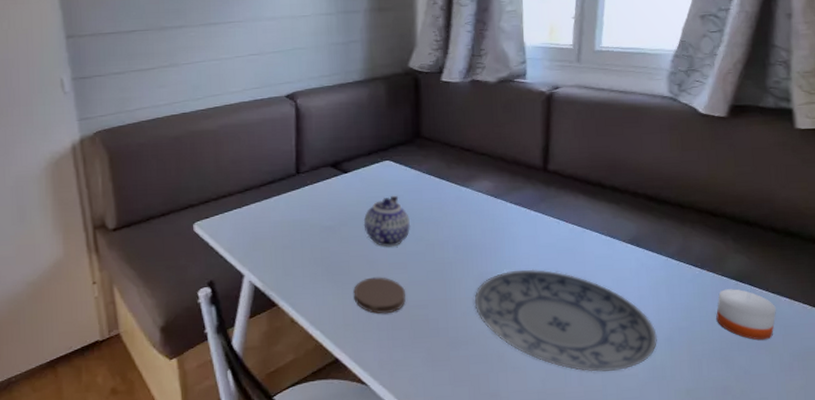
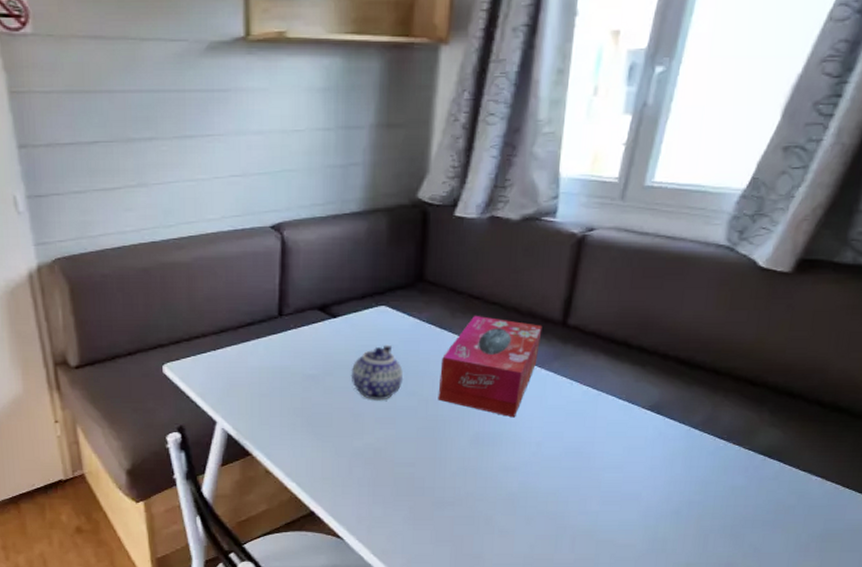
coaster: present [353,277,406,314] -> none [335,431,391,470]
tissue box: none [442,166,527,257] -> present [438,316,543,418]
plate: present [474,269,658,372] -> none [466,432,665,540]
candle: present [716,289,776,341] -> none [733,464,804,519]

